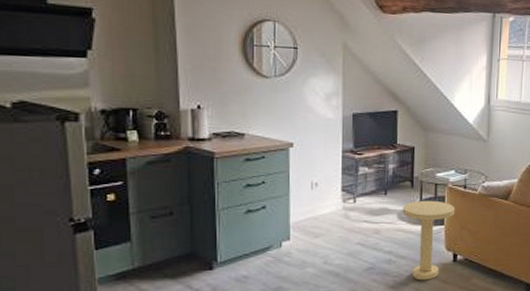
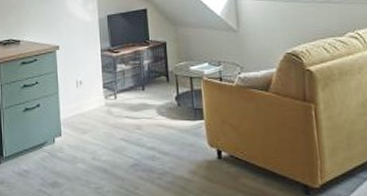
side table: present [402,200,455,281] -> none [160,94,214,179]

